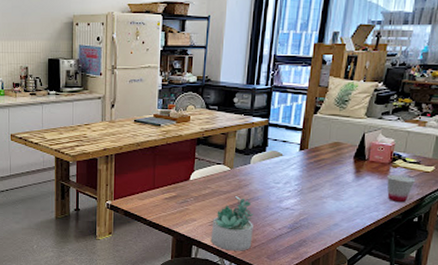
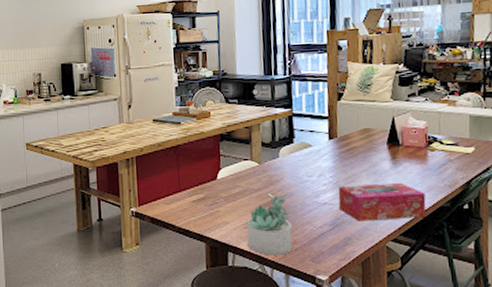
tissue box: none [299,193,381,227] -> present [338,182,426,221]
cup: present [386,174,416,203] -> none [426,158,458,189]

